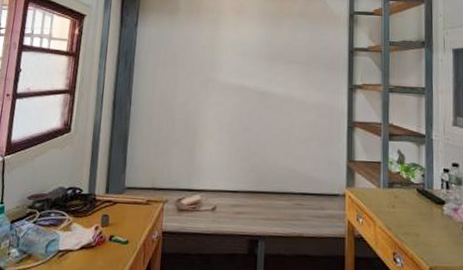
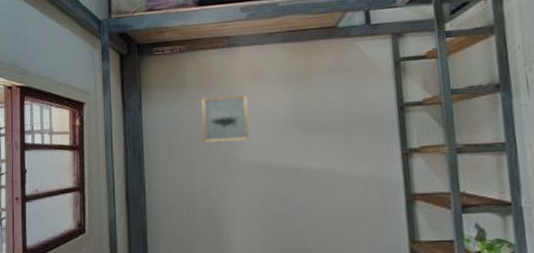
wall art: none [188,24,231,65] -> present [202,94,249,143]

